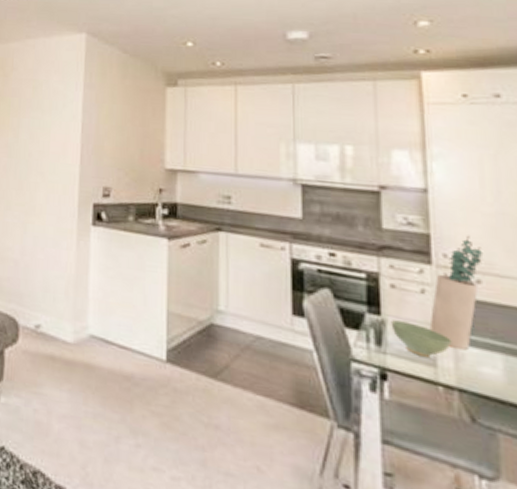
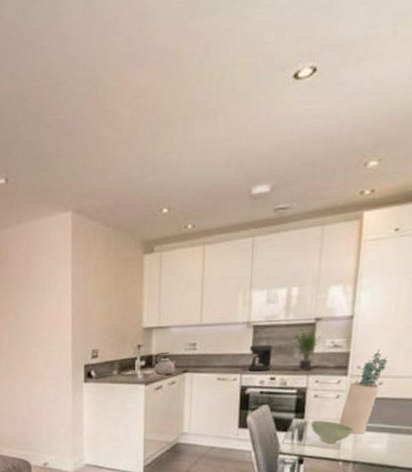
kettle: none [179,201,206,232] -> present [154,352,176,376]
coffee maker: none [299,208,329,244] -> present [248,344,273,372]
potted plant: none [351,196,391,250] -> present [291,327,322,370]

